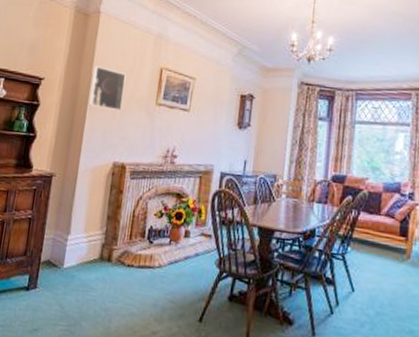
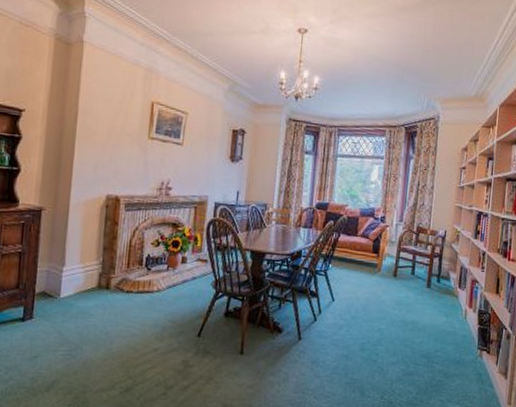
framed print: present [89,66,126,111] -> none [77,98,116,144]

